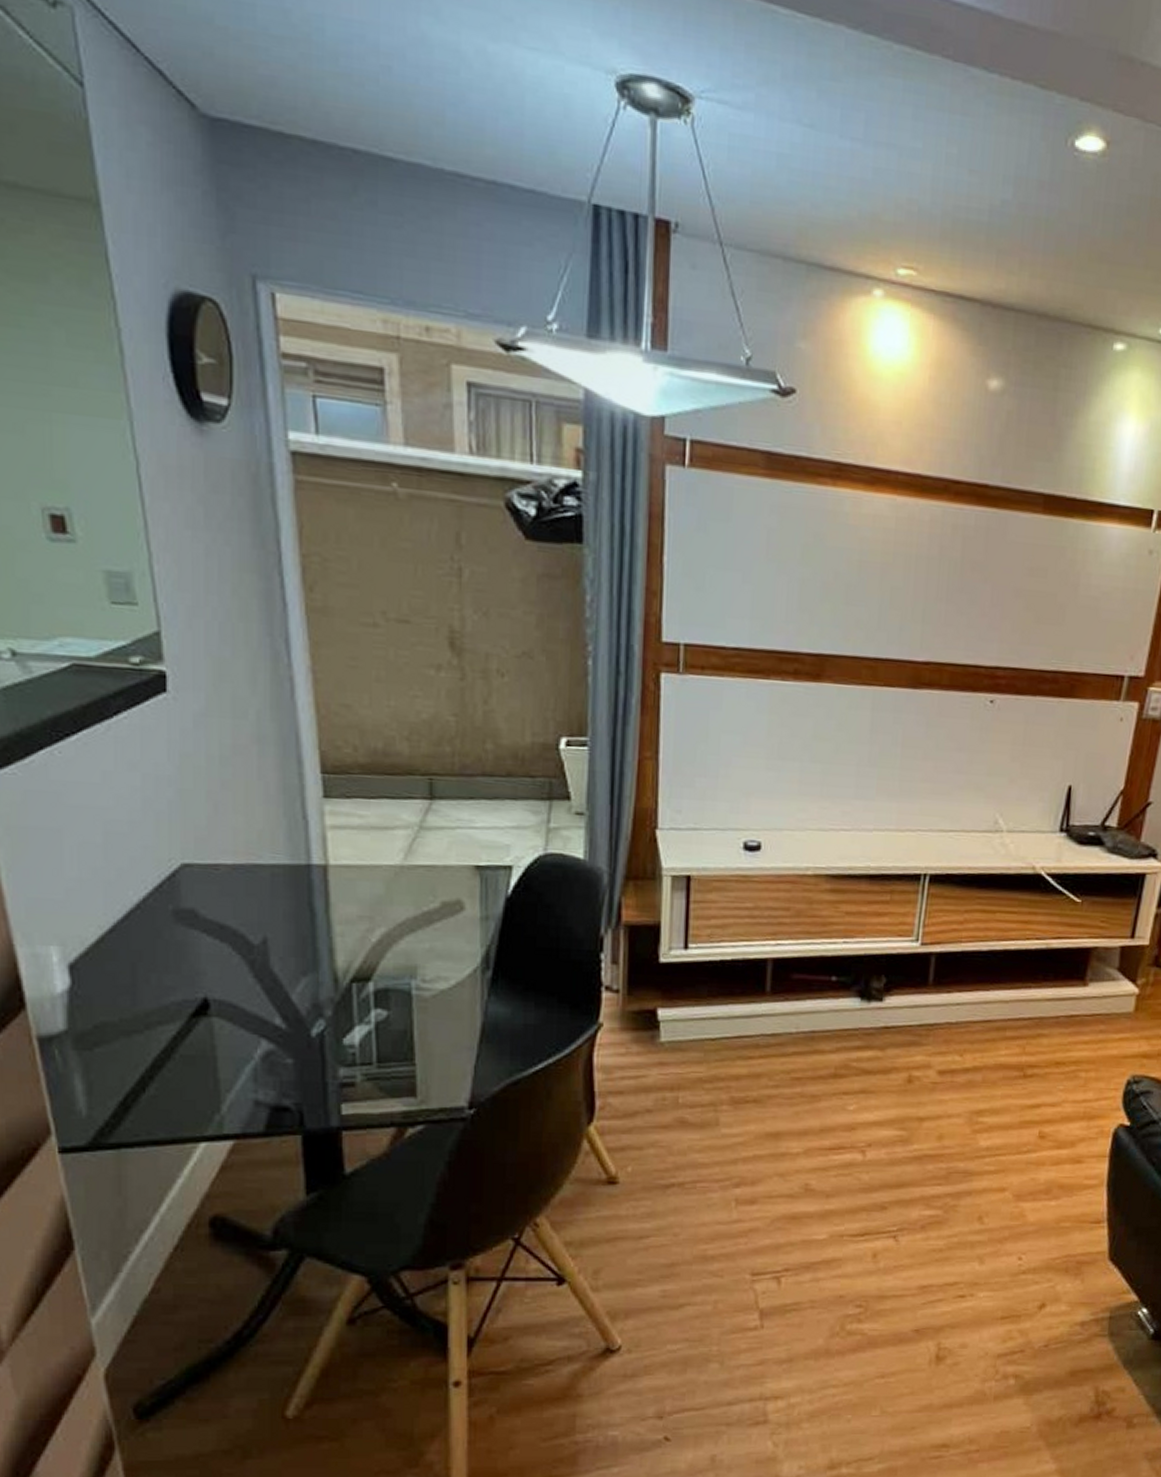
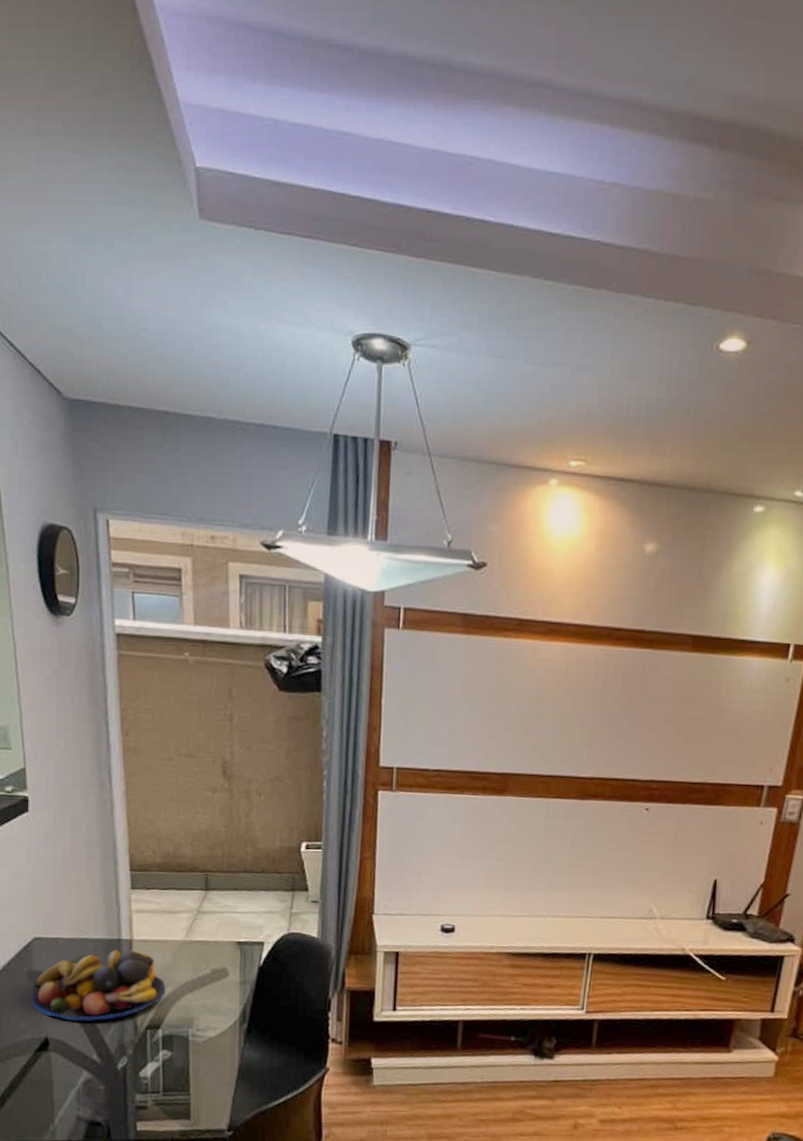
fruit bowl: none [181,878,377,976] -> present [31,949,166,1022]

